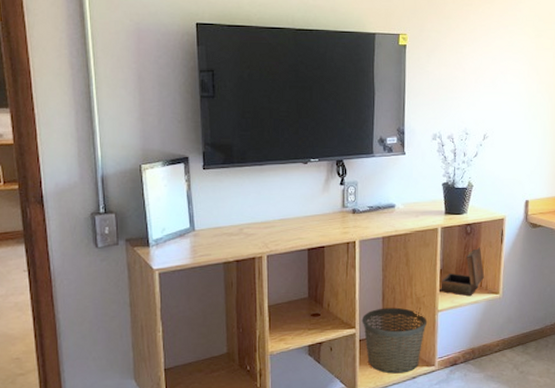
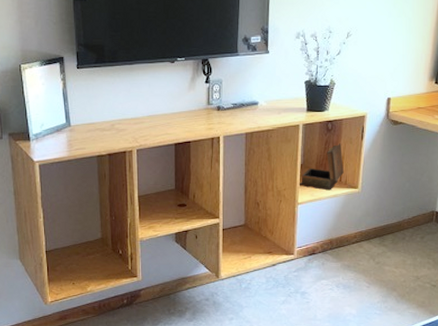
basket: present [361,307,428,374] -> none [225,199,288,261]

